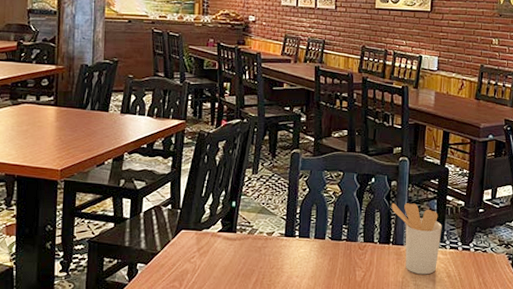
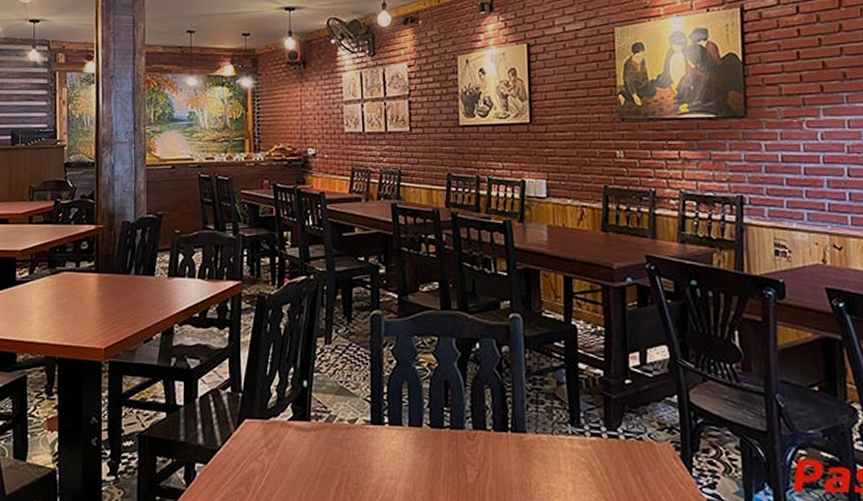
utensil holder: present [391,203,442,275] -> none [505,375,577,473]

